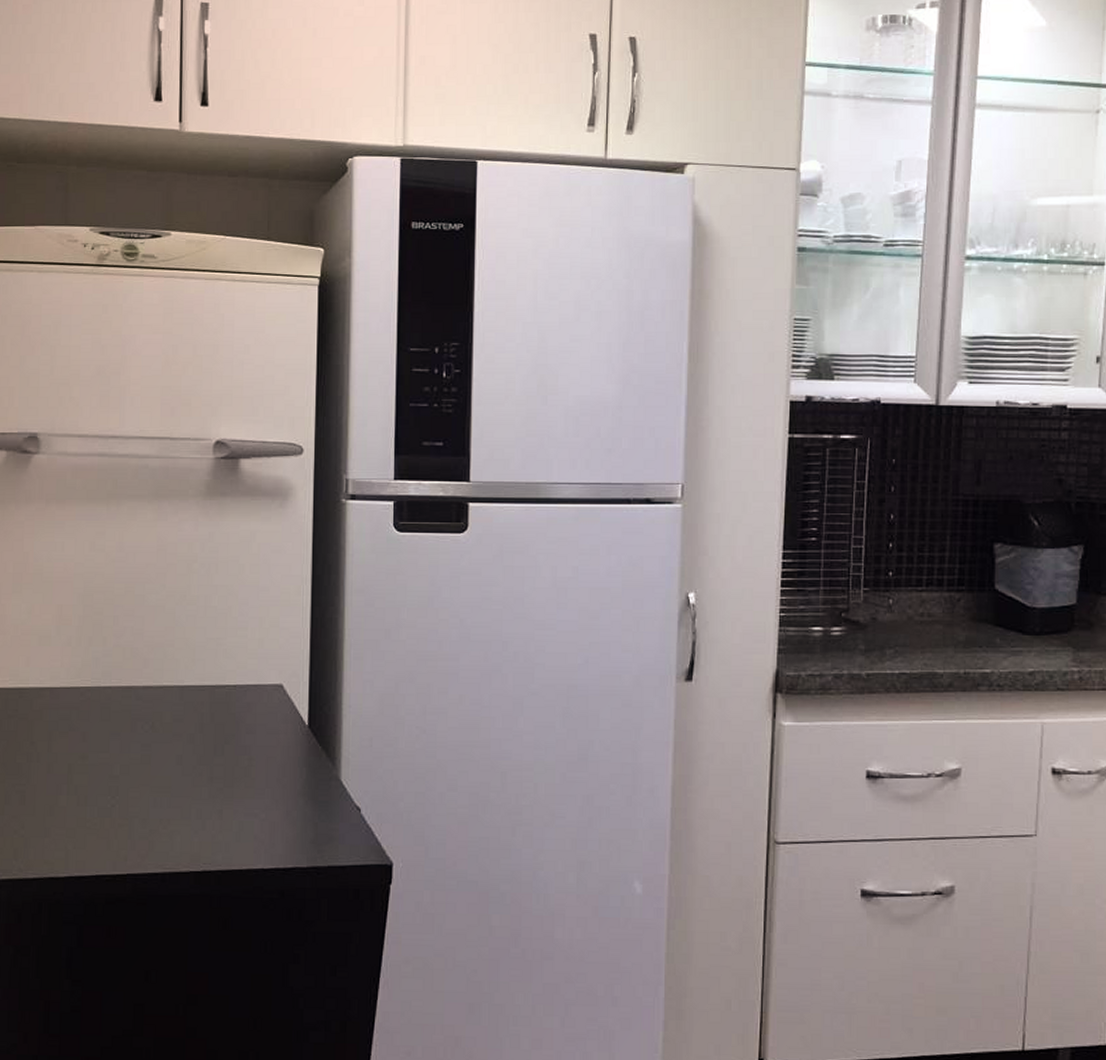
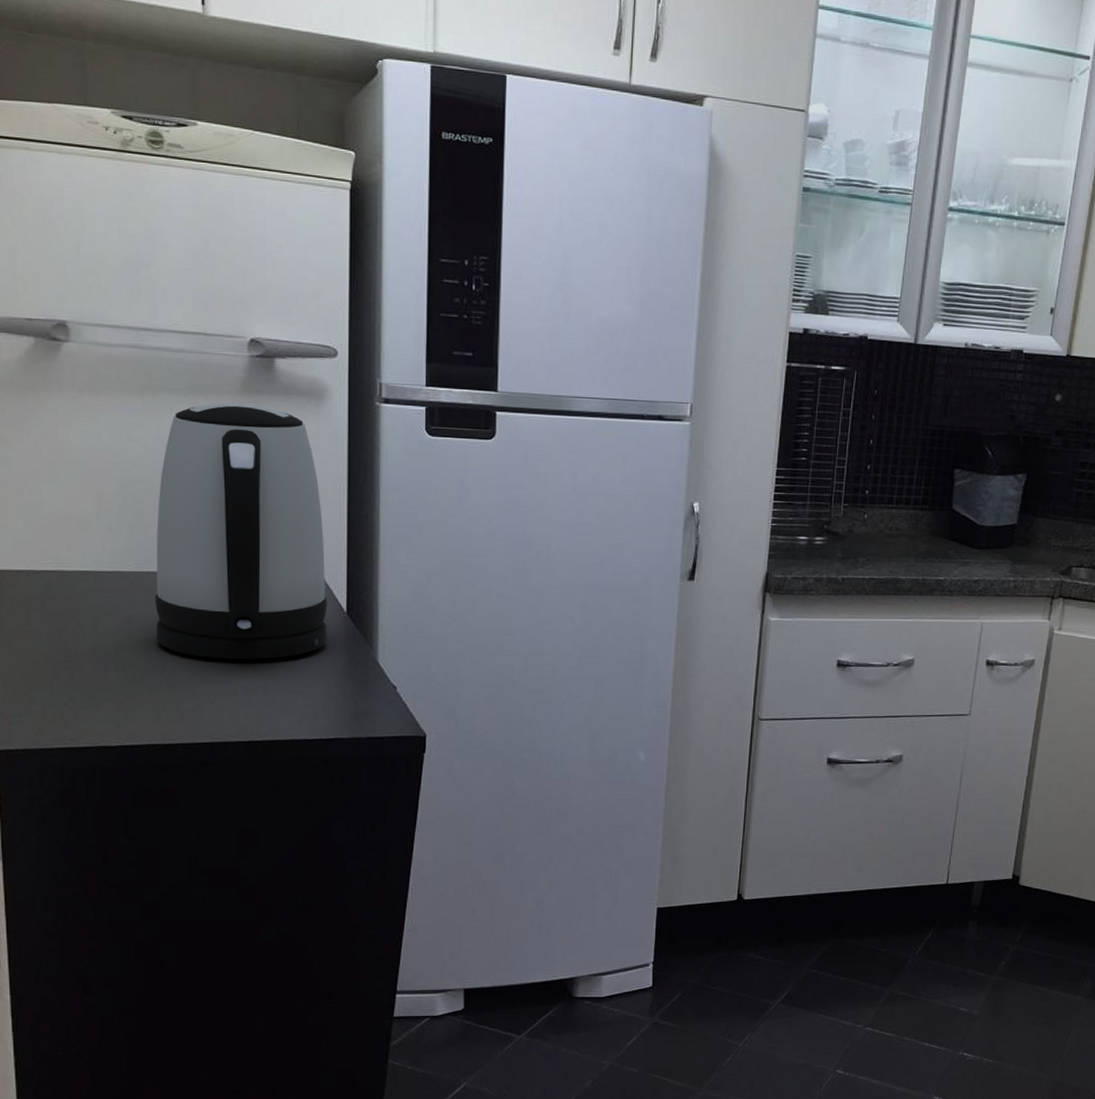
kettle: none [109,507,288,780] -> present [155,402,328,660]

